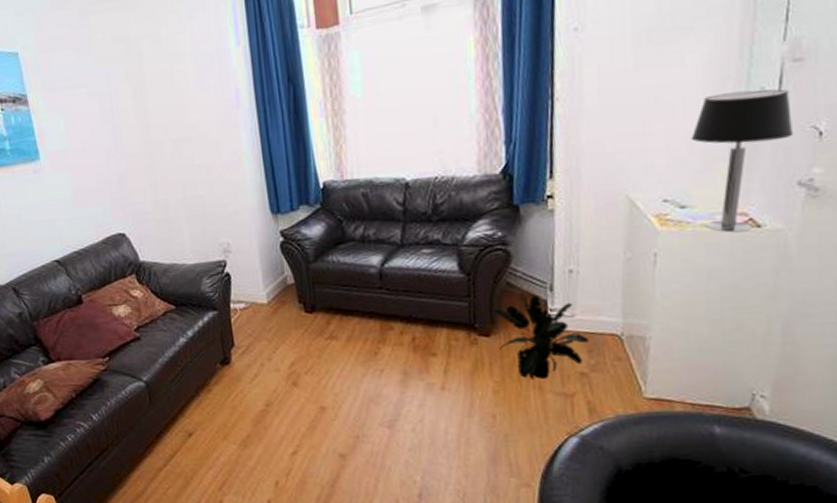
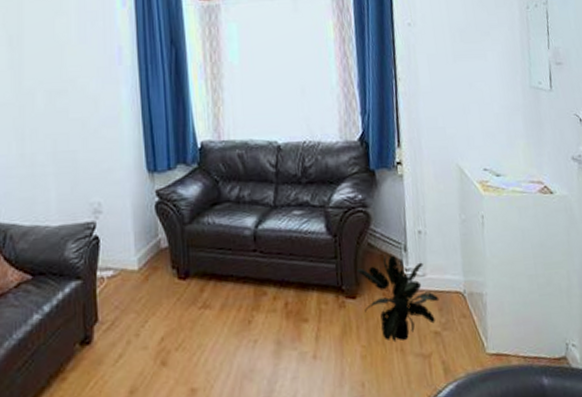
table lamp: present [691,89,794,233] -> none [497,83,564,198]

